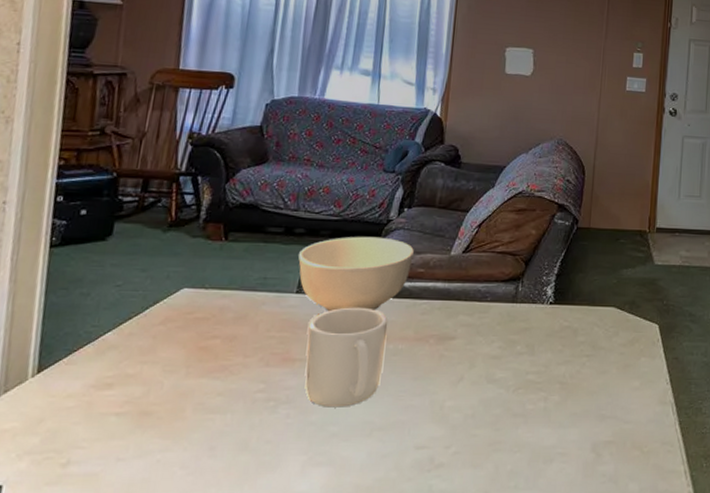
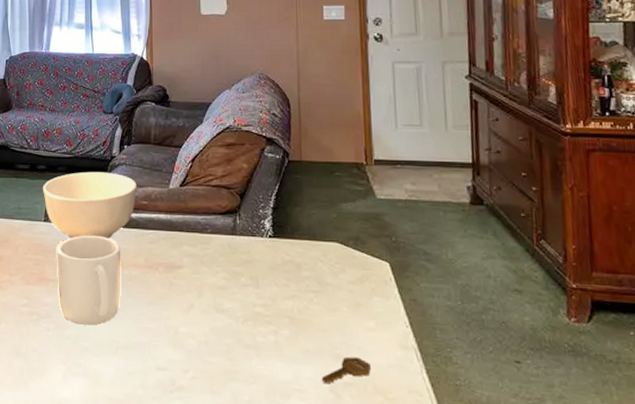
key: none [584,416,631,444] -> present [321,356,371,383]

